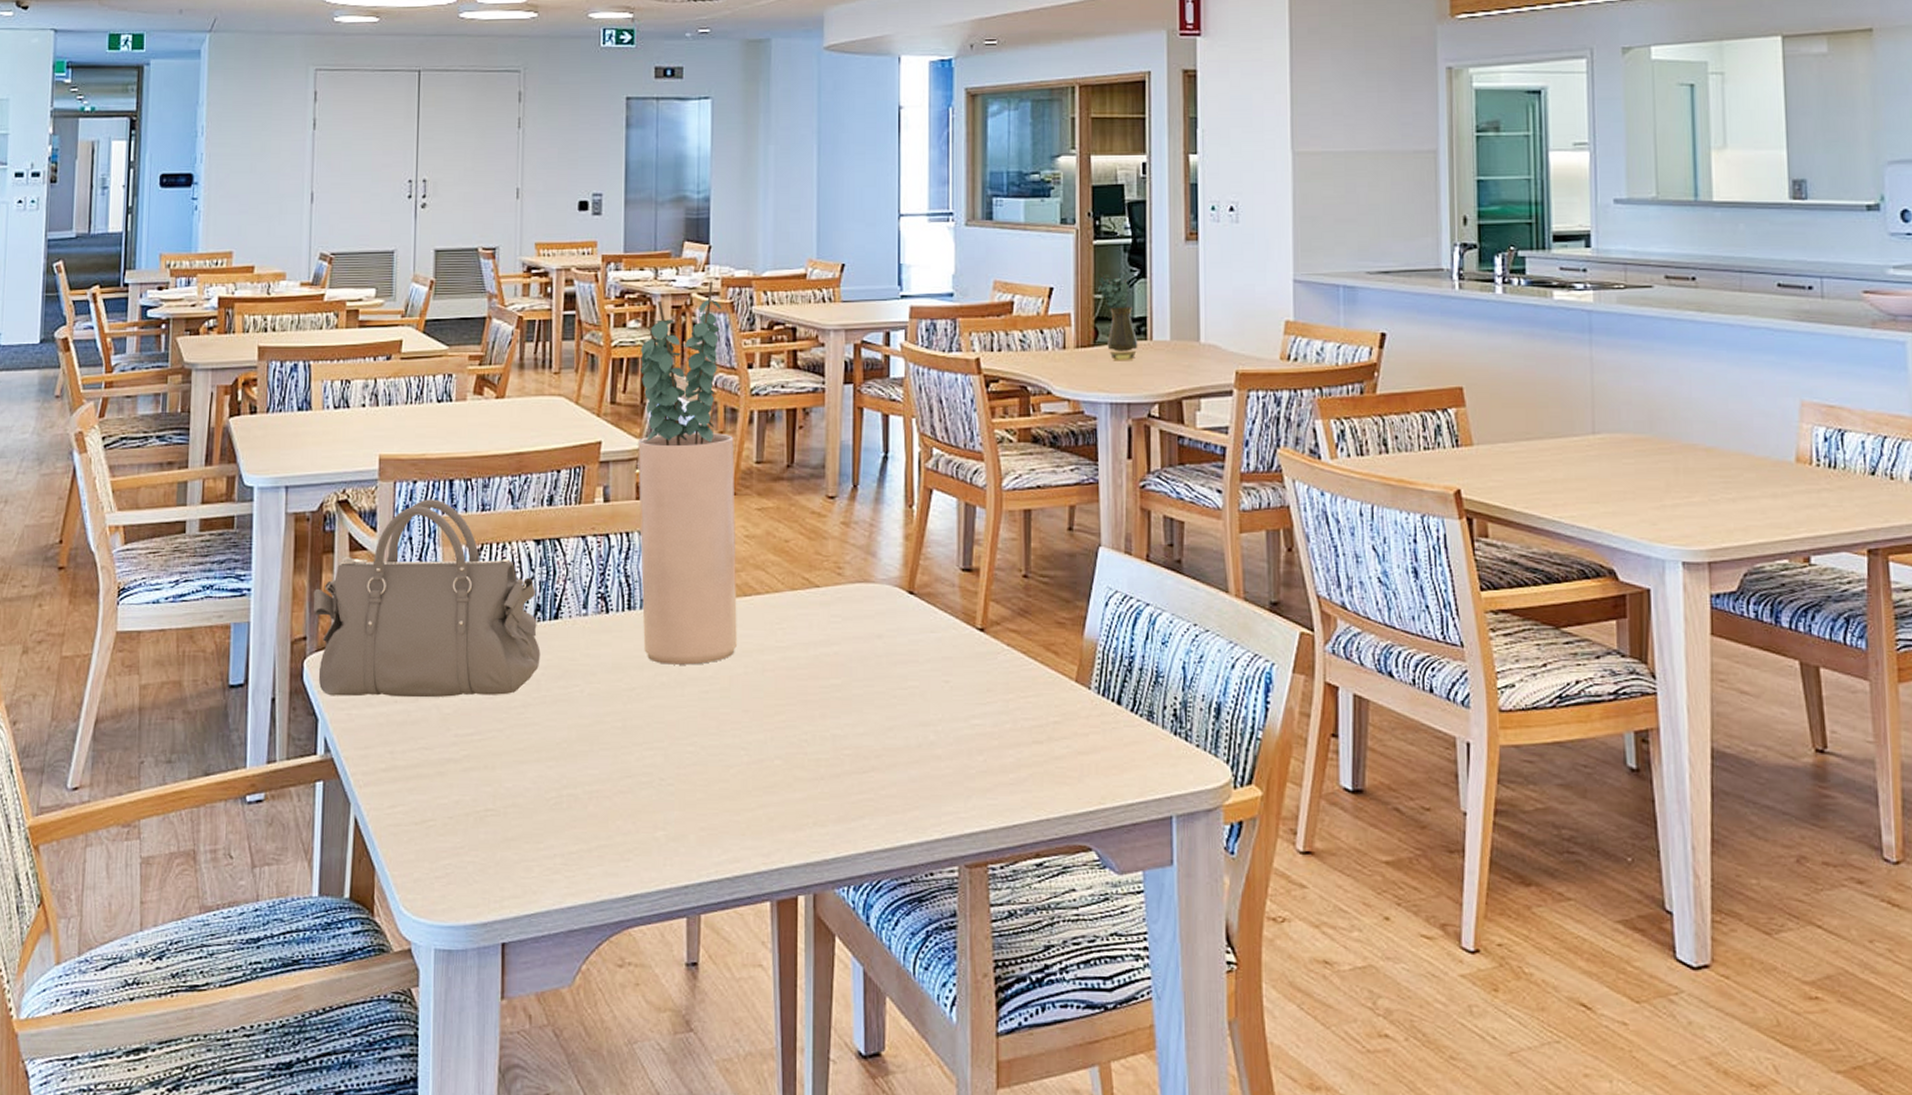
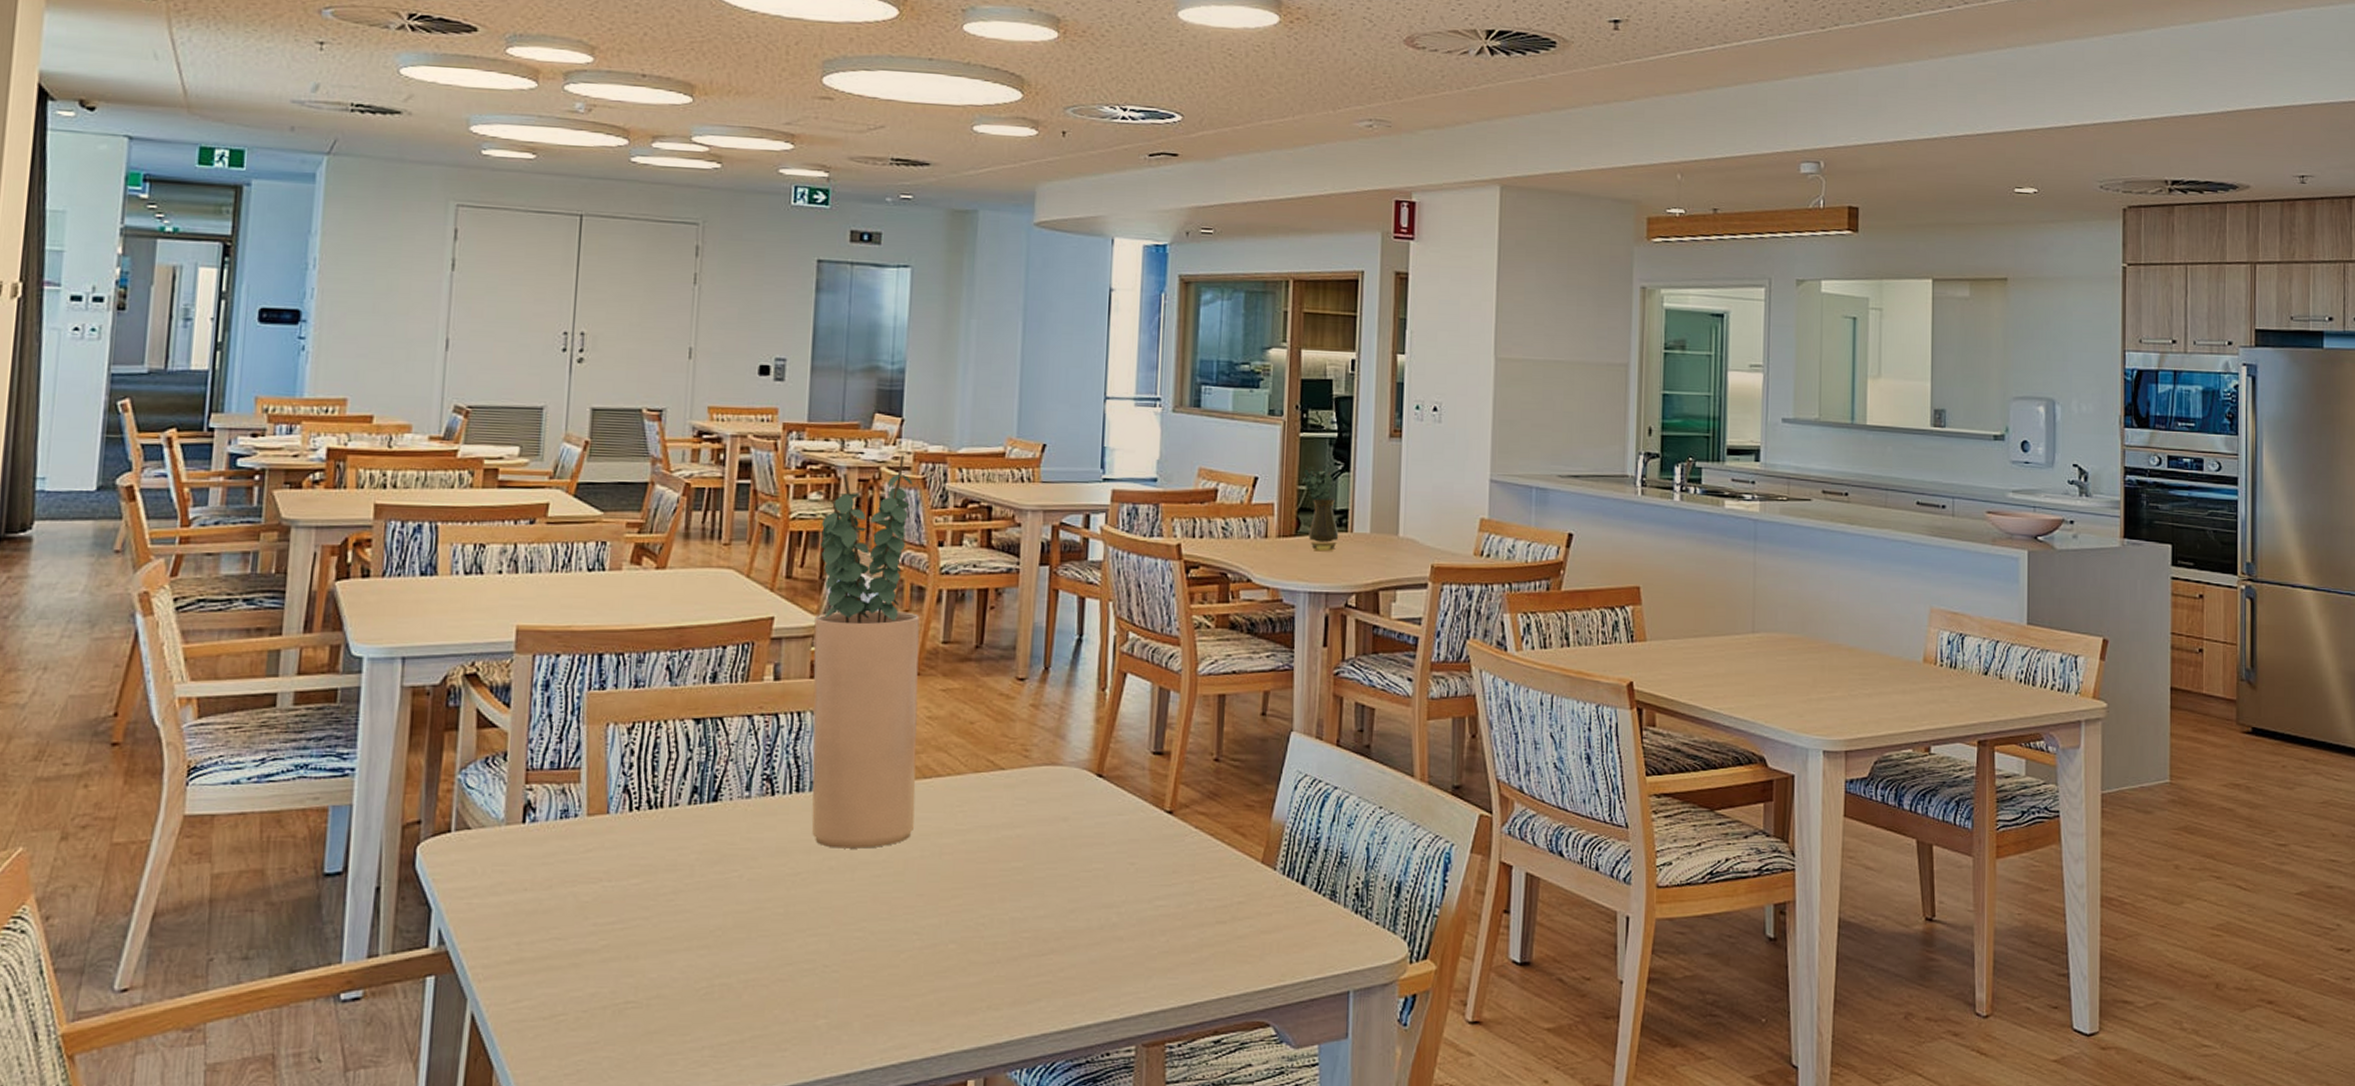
shoulder bag: present [313,499,541,698] -> none [430,674,696,885]

